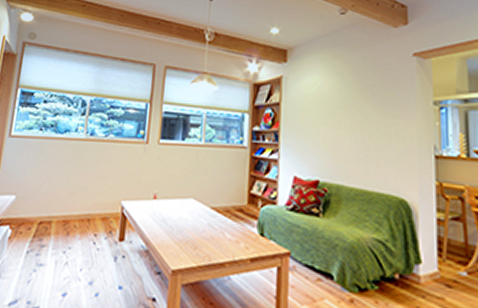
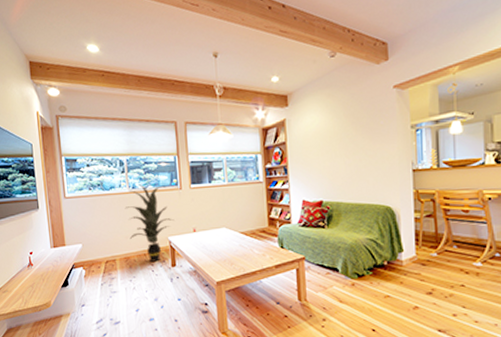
indoor plant: none [74,131,133,232] -> present [124,184,174,262]

